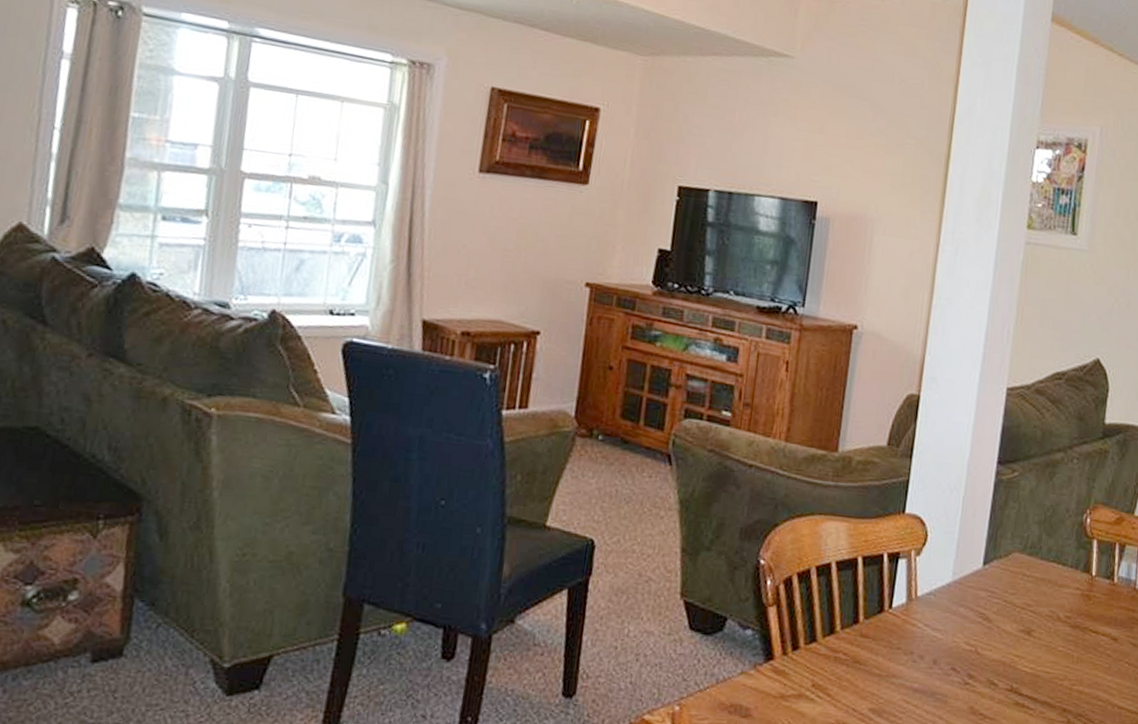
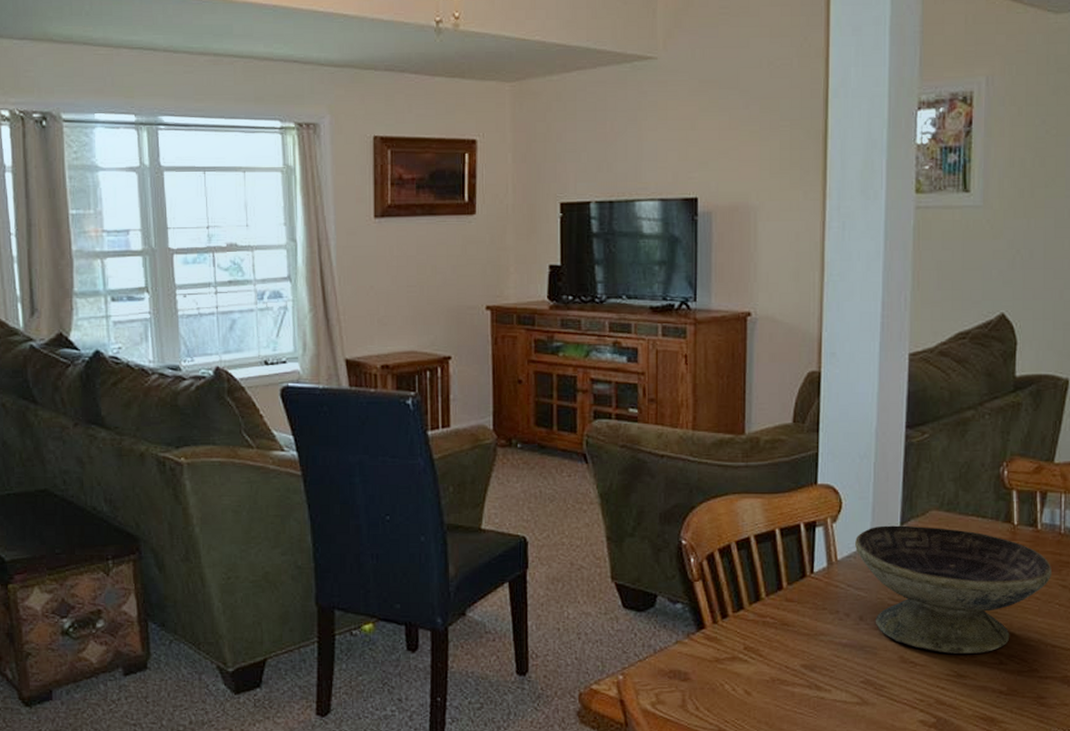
decorative bowl: none [936,563,1124,710] -> present [855,525,1052,655]

